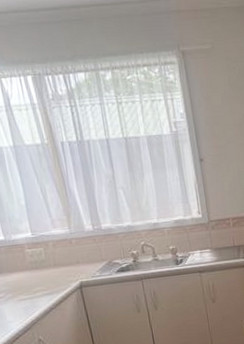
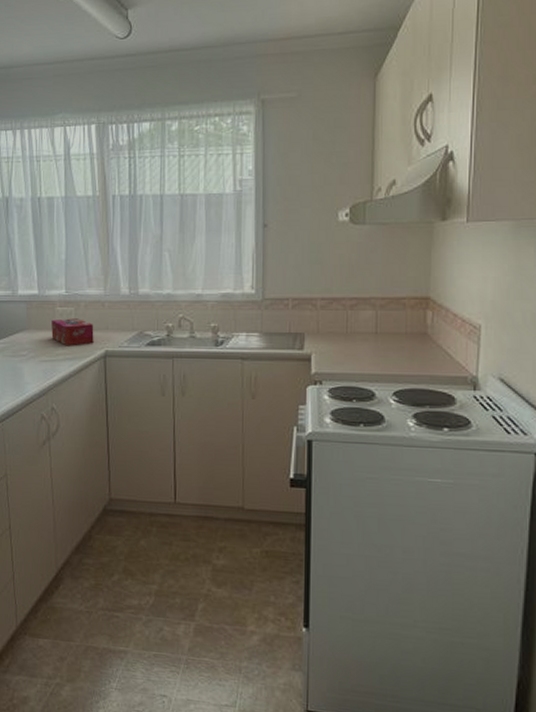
tissue box: none [23,257,68,283] -> present [51,318,94,346]

